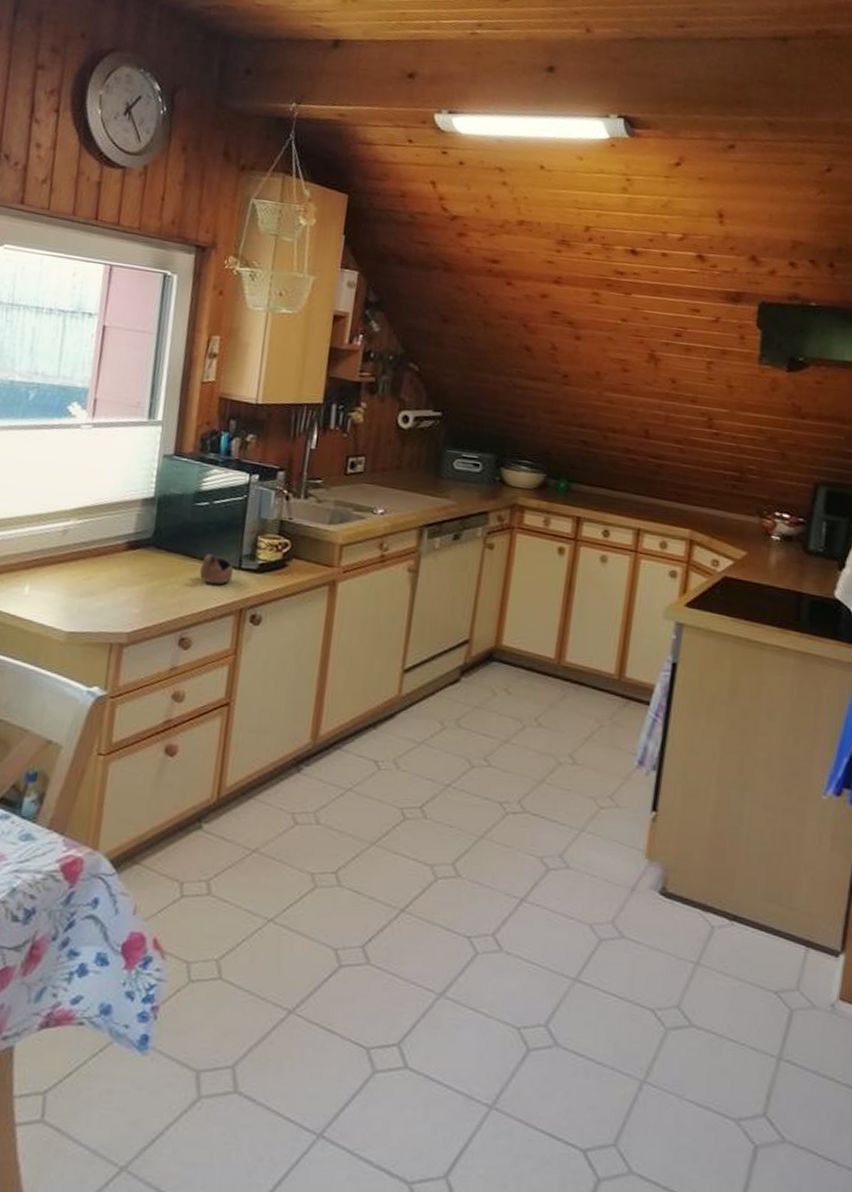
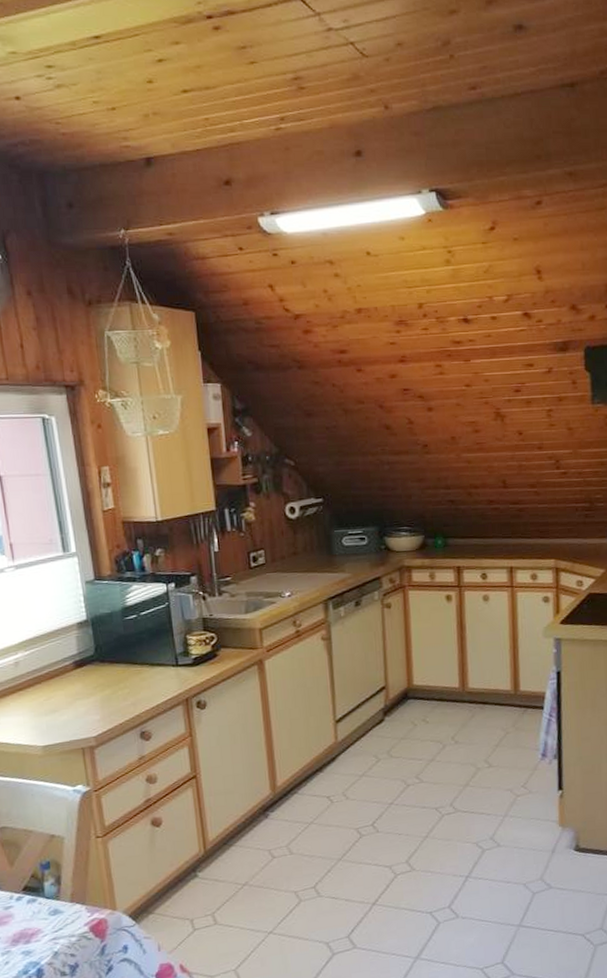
cup: present [199,554,234,585] -> none [142,658,173,683]

